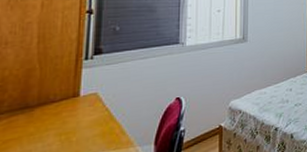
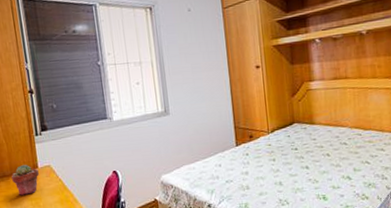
potted succulent: none [38,92,79,130] -> present [12,164,39,196]

